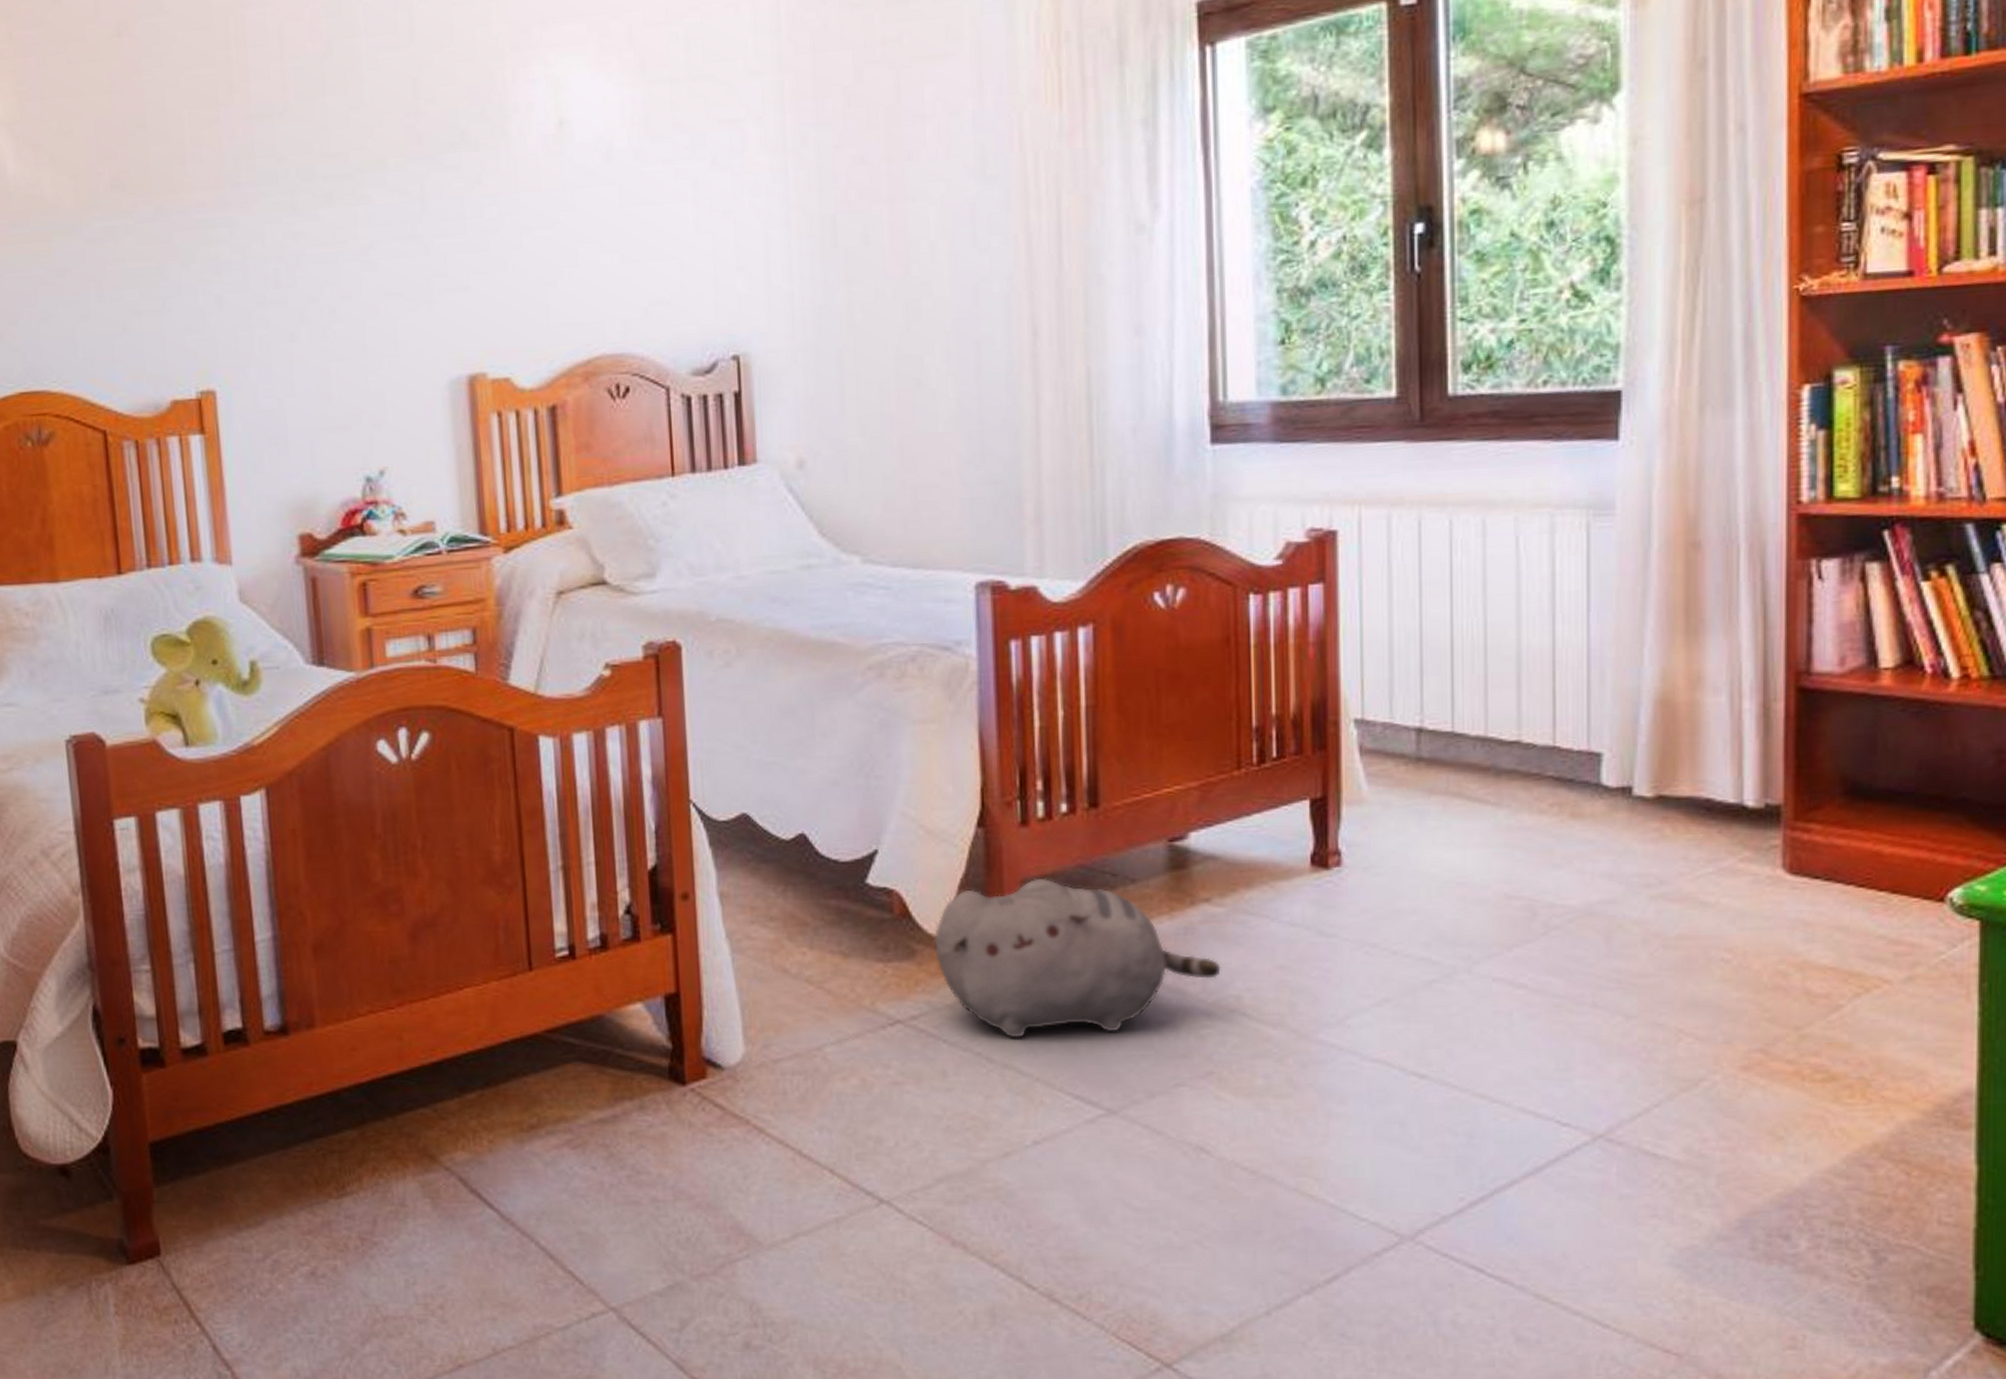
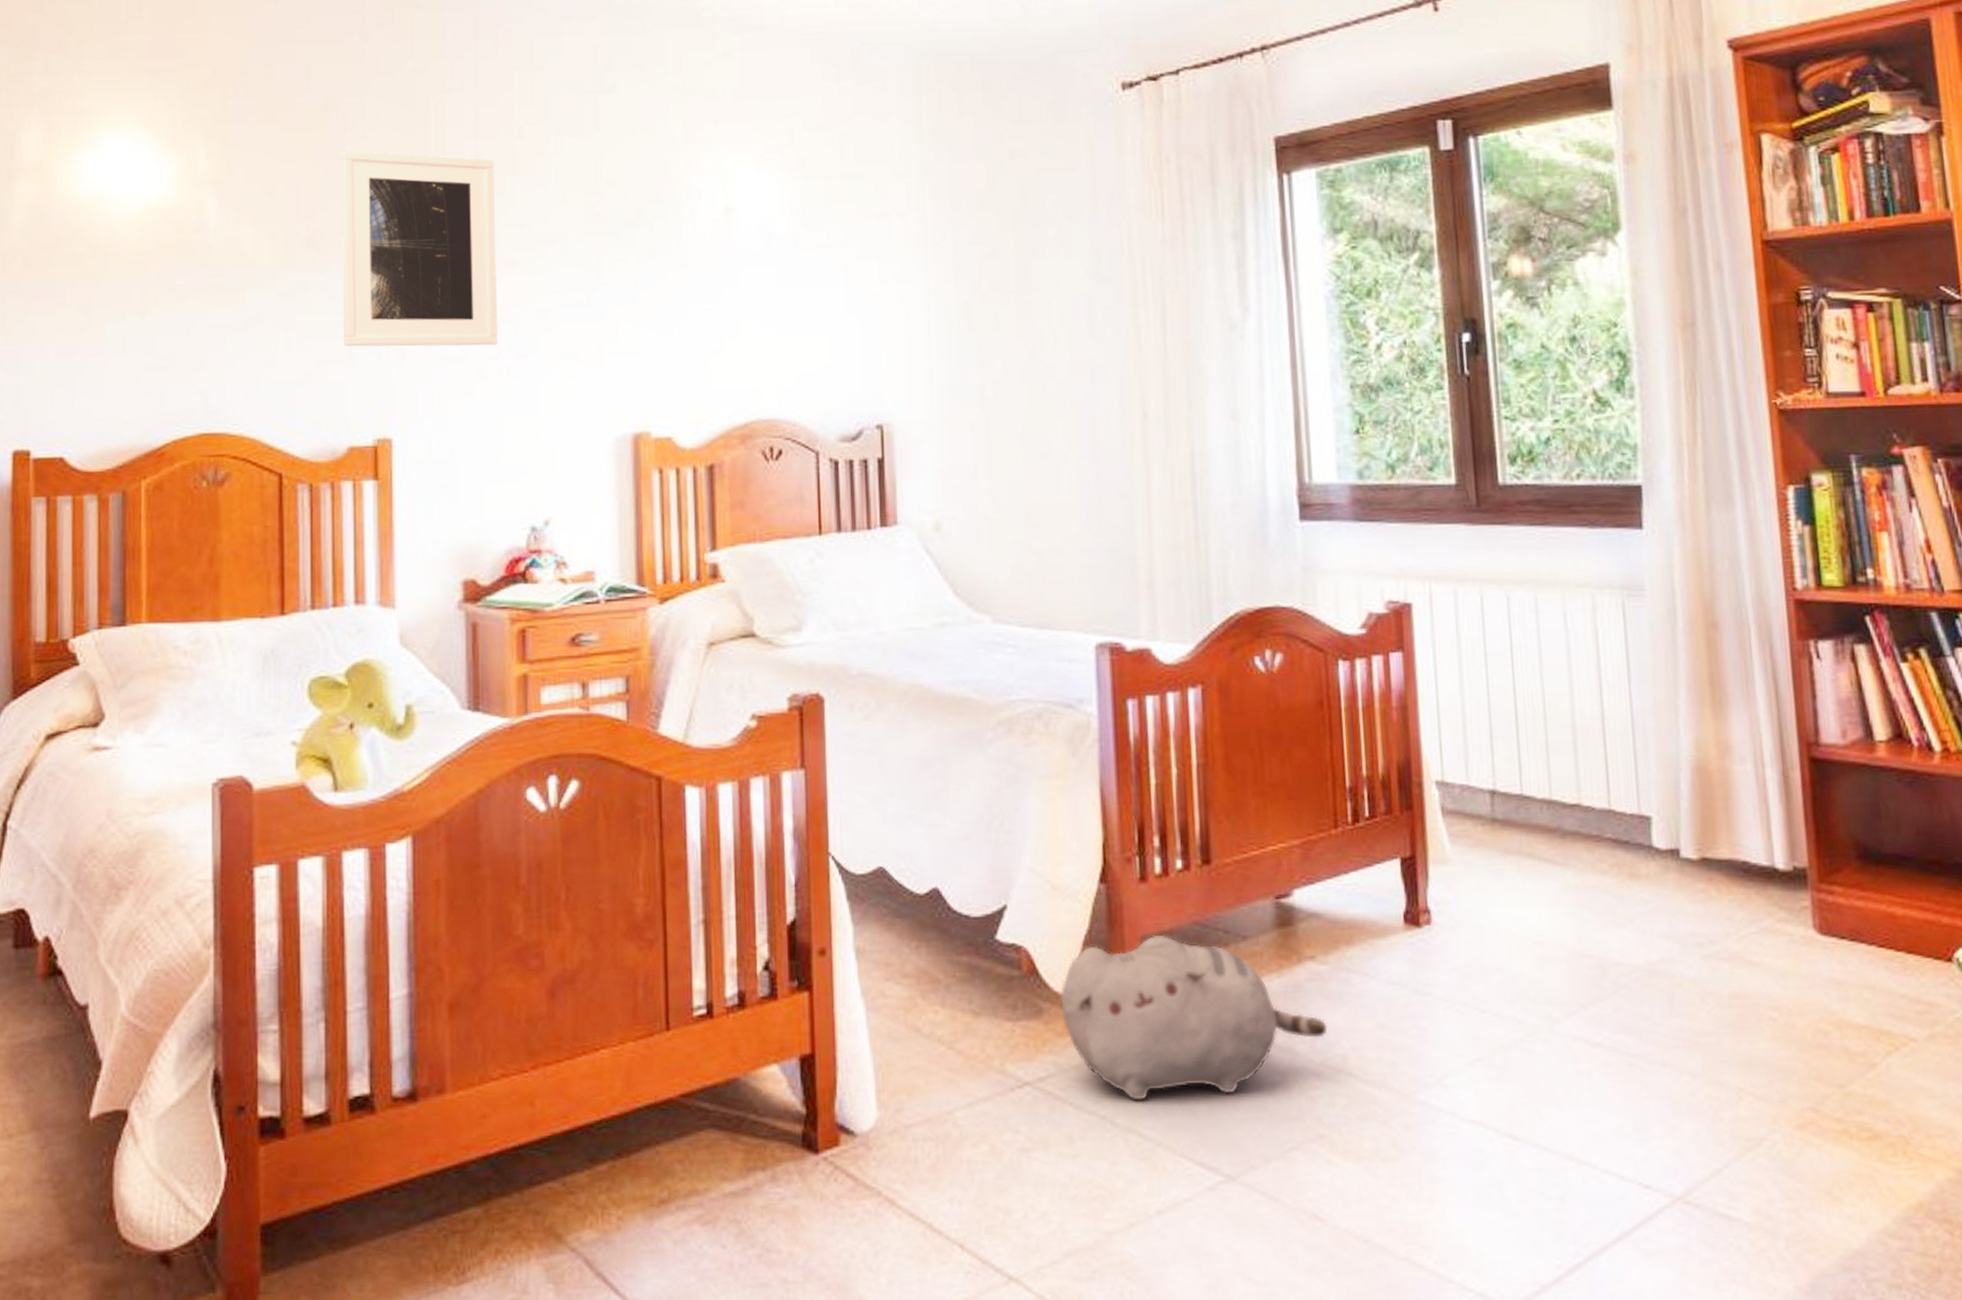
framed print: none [137,79,320,295] -> present [341,150,499,347]

